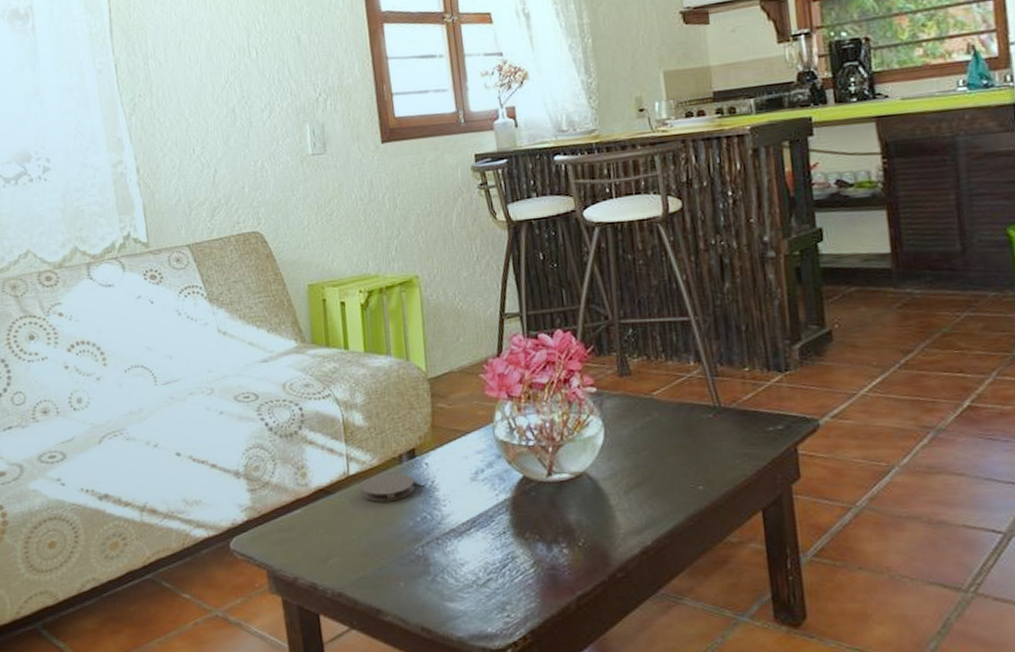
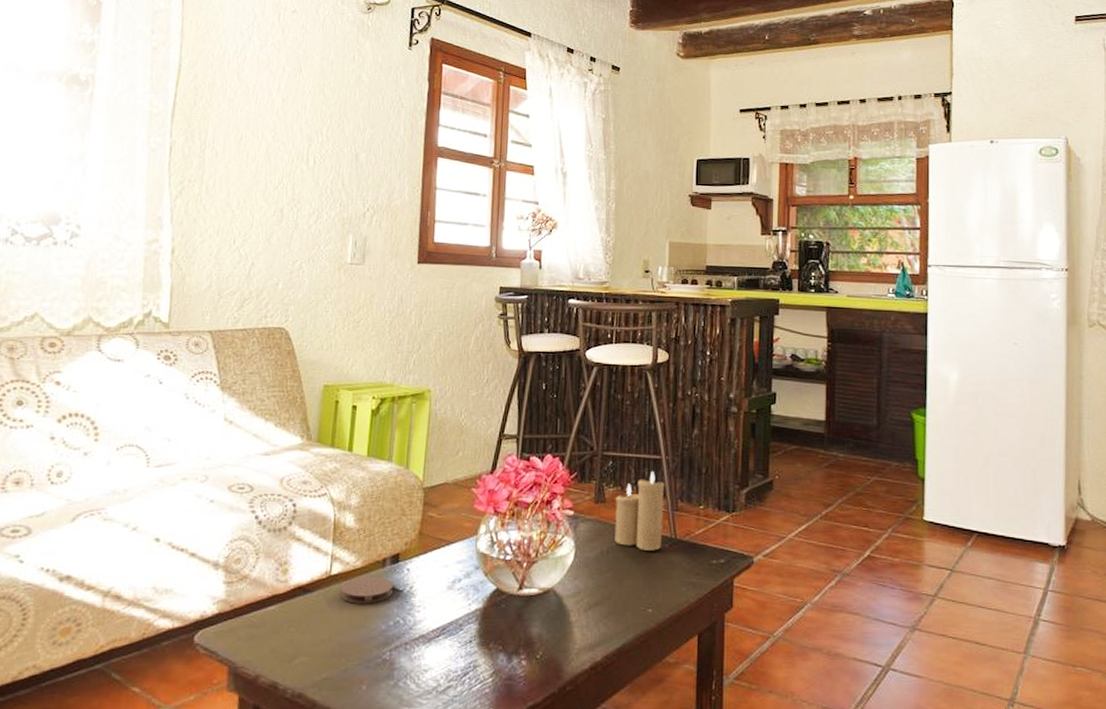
candle: none [642,335,704,423] -> present [614,471,665,551]

